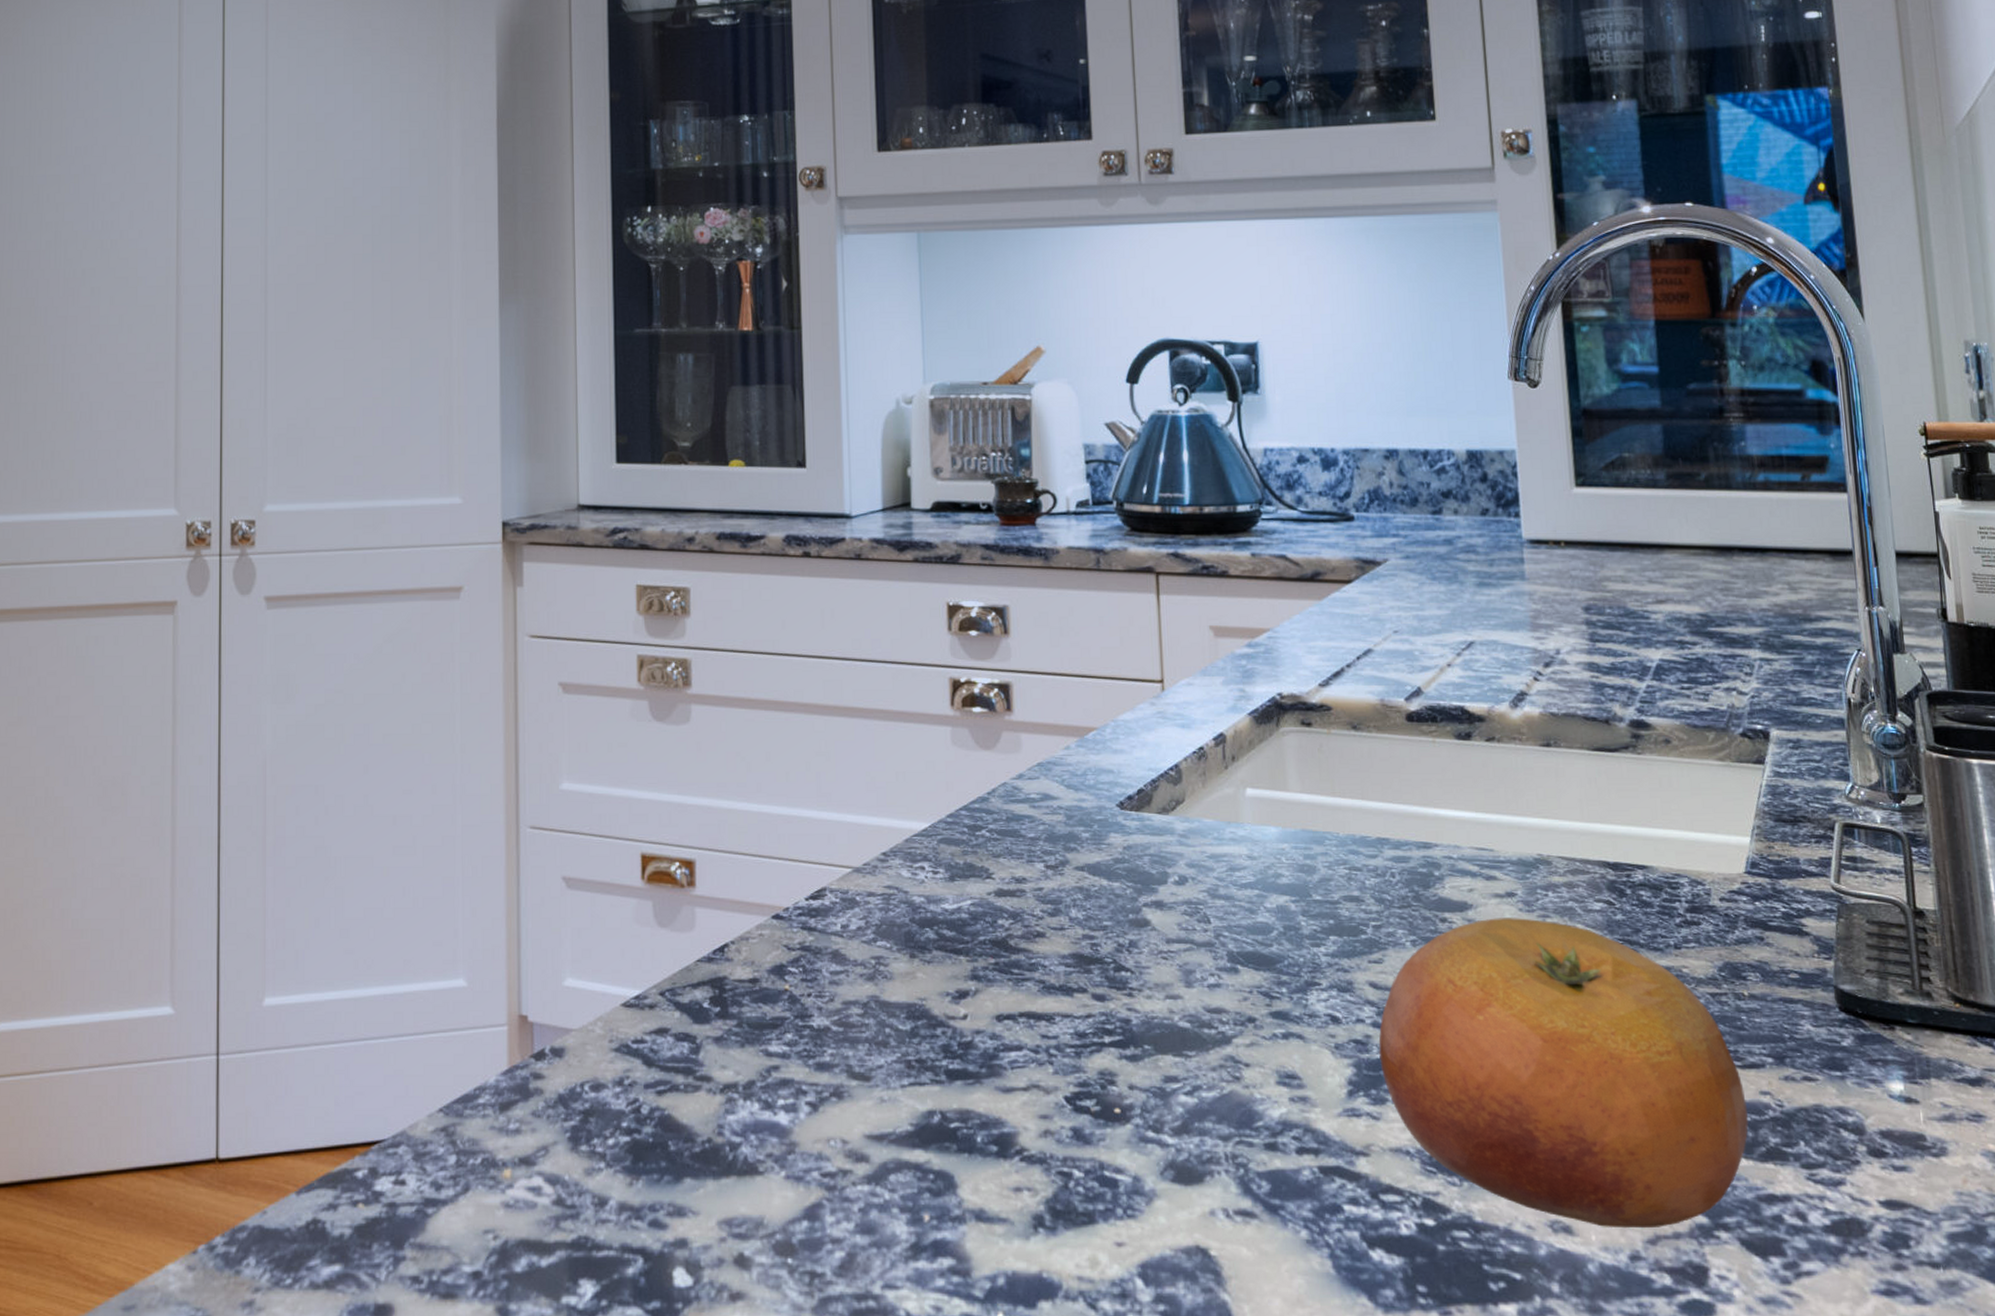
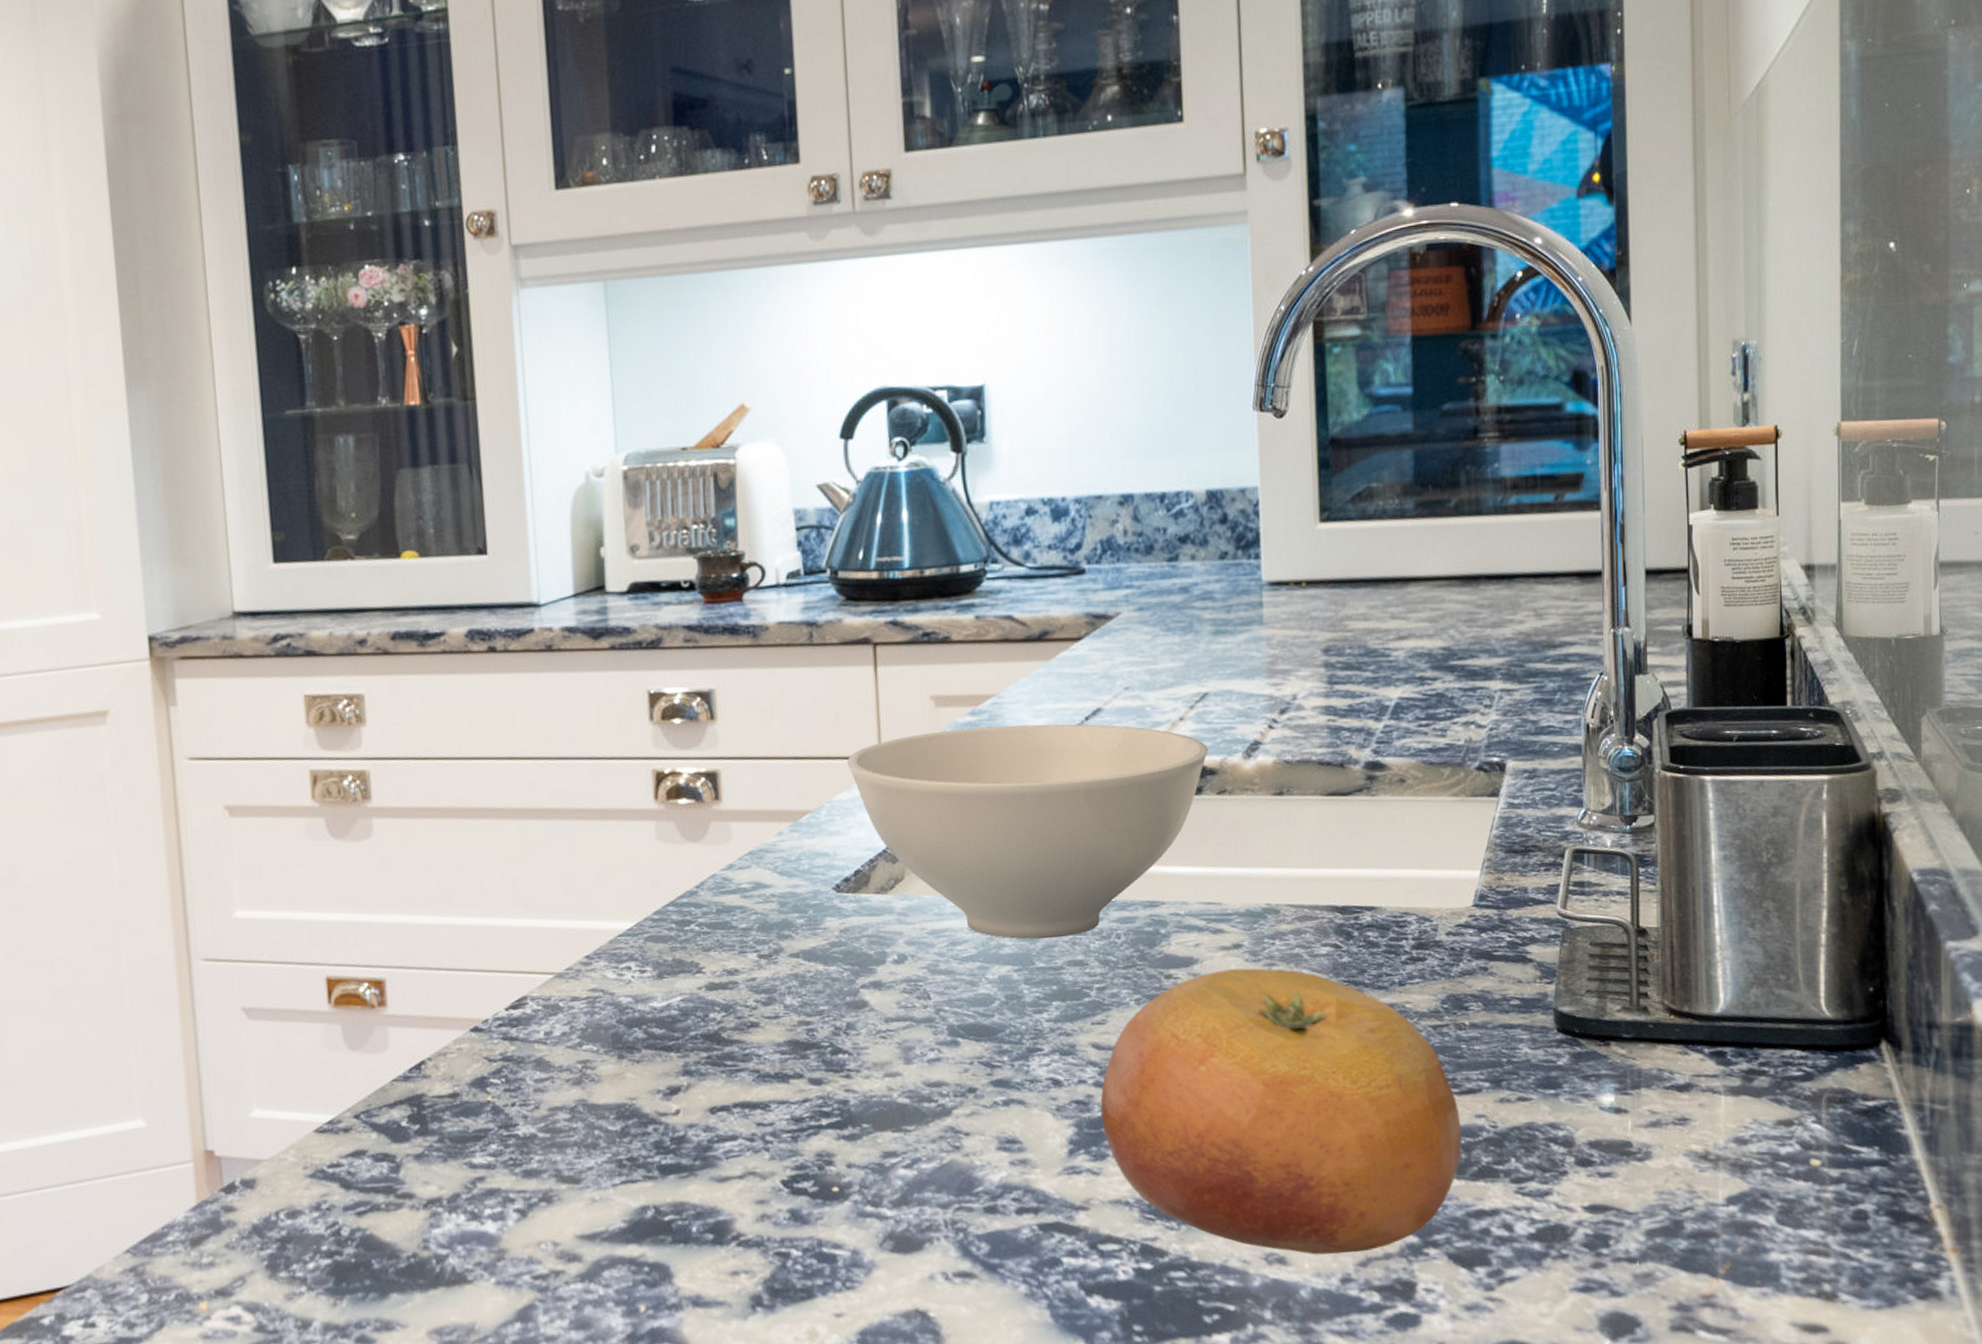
bowl: none [1131,659,1476,872] -> present [847,724,1208,940]

